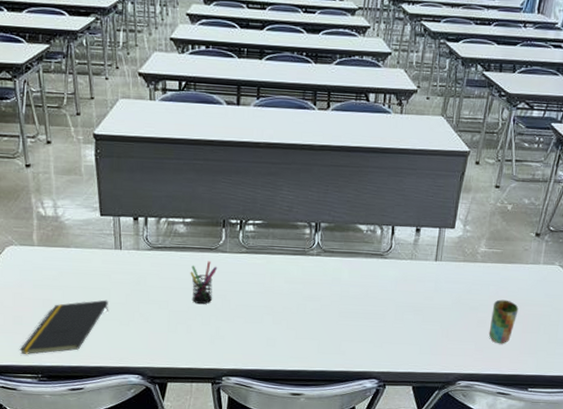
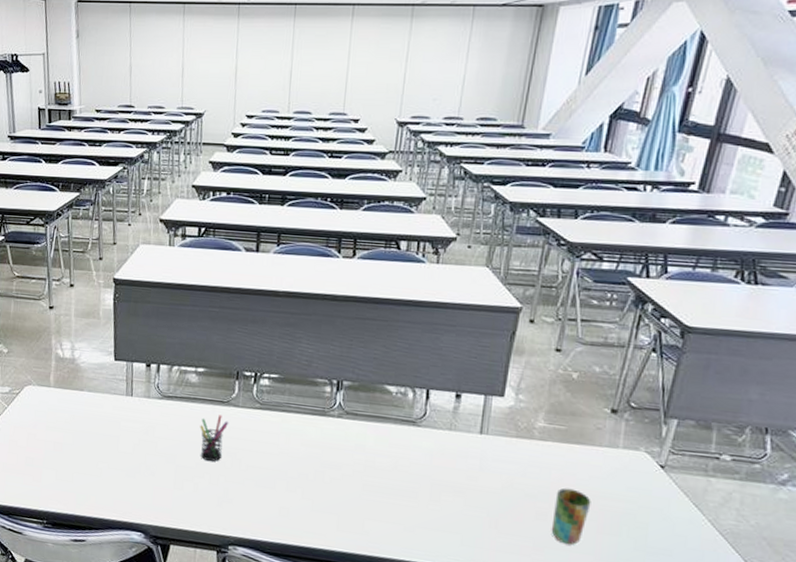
notepad: present [19,300,108,355] -> none [28,447,116,499]

